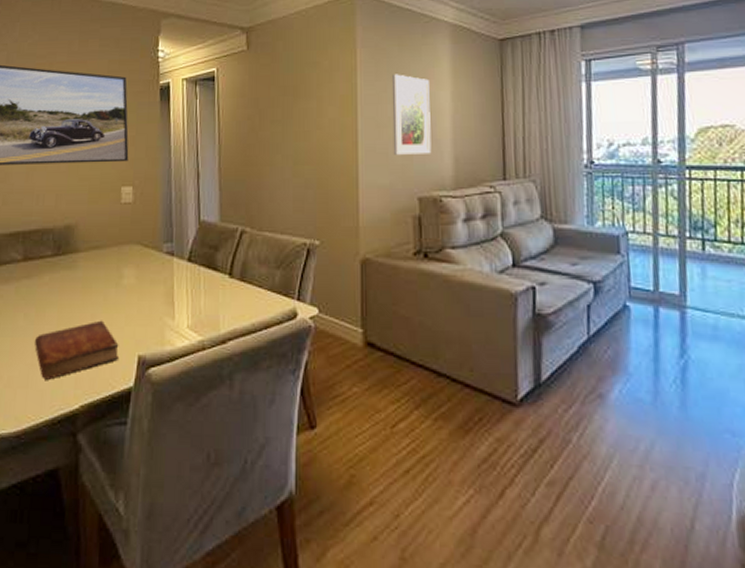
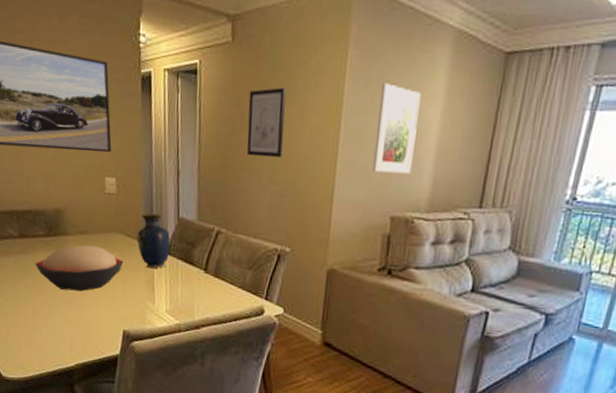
bible: present [34,320,120,380] -> none [34,297,107,341]
decorative bowl: none [39,261,140,315] -> present [35,245,124,291]
vase: none [154,219,192,280] -> present [137,213,171,269]
wall art: none [266,86,303,152] -> present [247,88,287,158]

